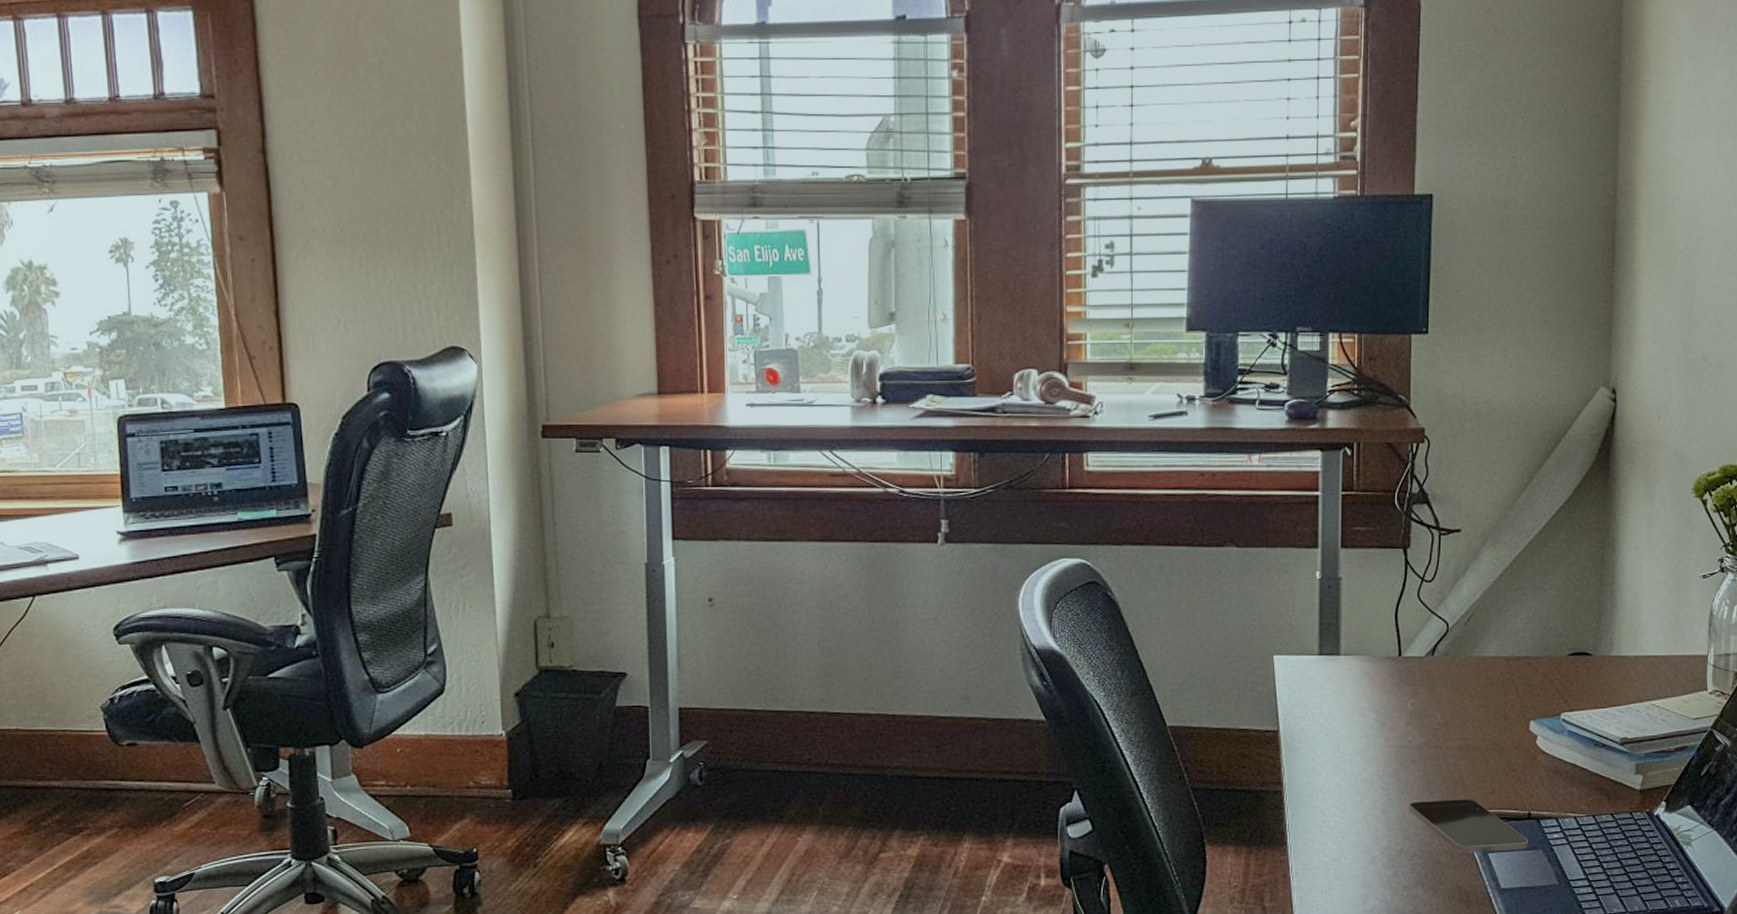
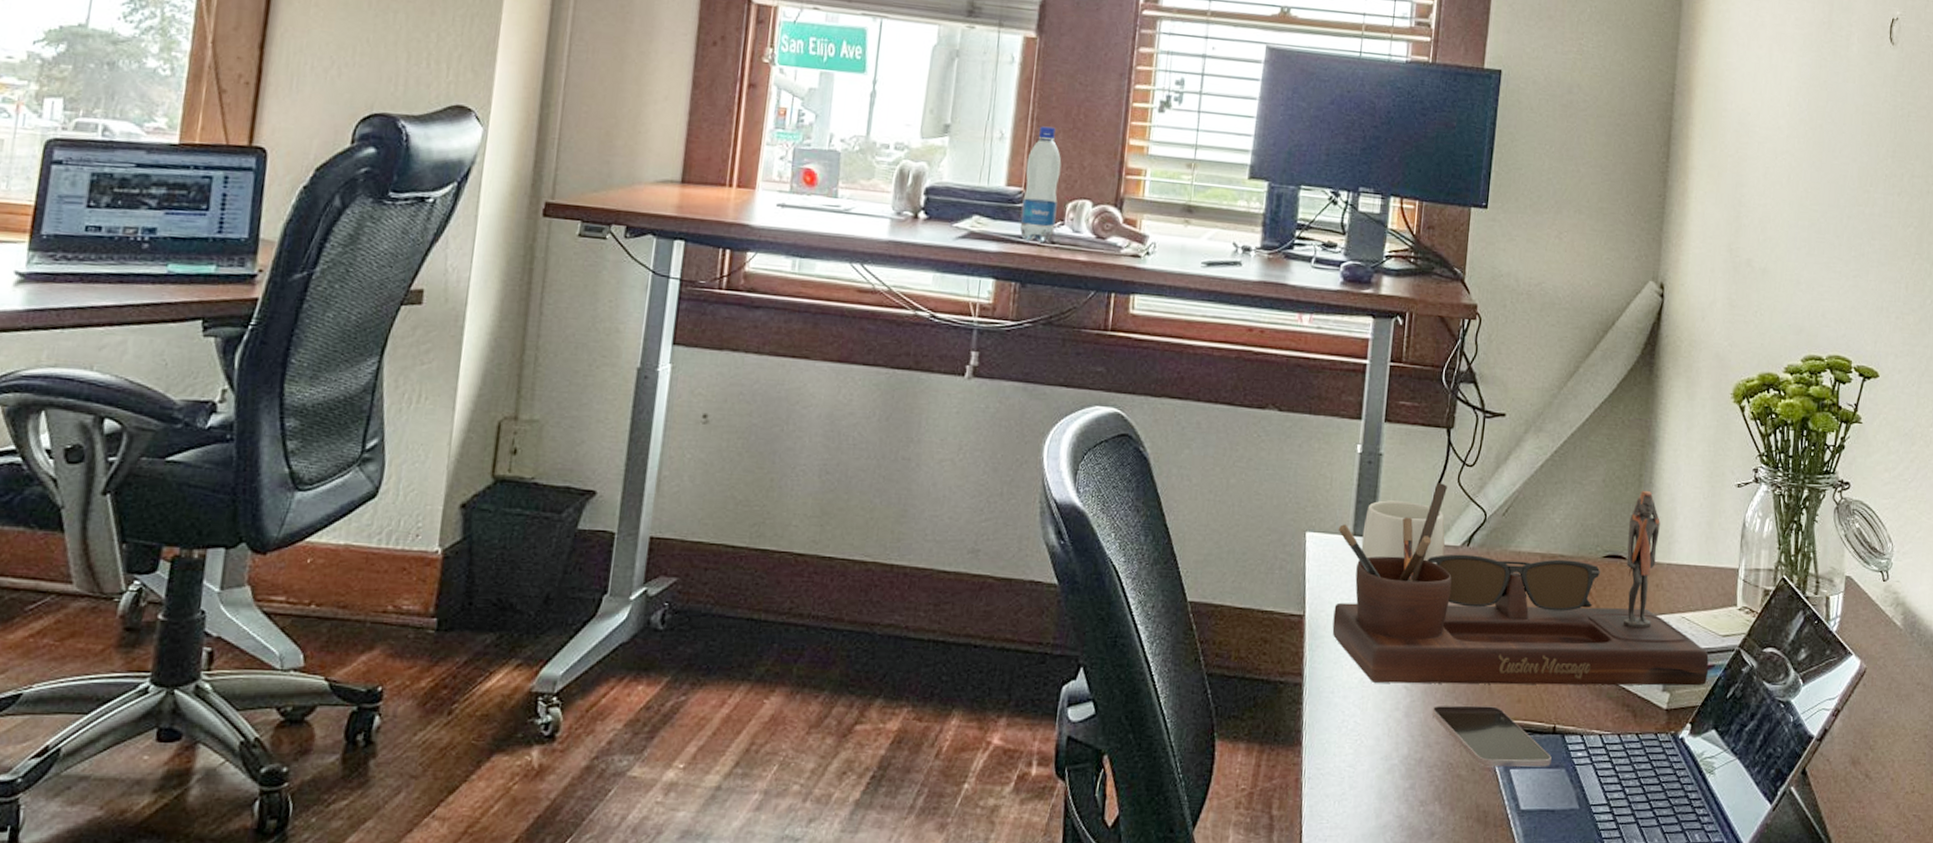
bottle: none [971,303,1005,413] -> present [1019,126,1062,242]
desk organizer: none [1304,589,1681,785] -> present [1332,483,1709,686]
mug: none [1328,619,1410,675] -> present [1361,500,1445,562]

